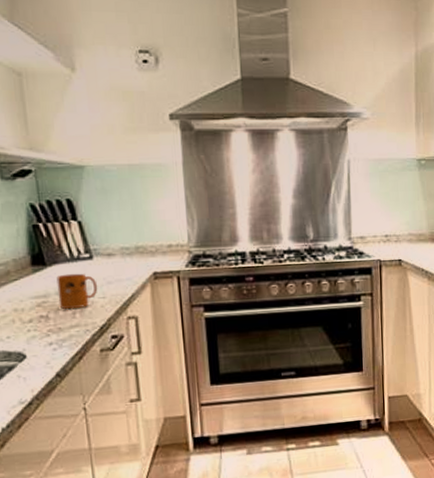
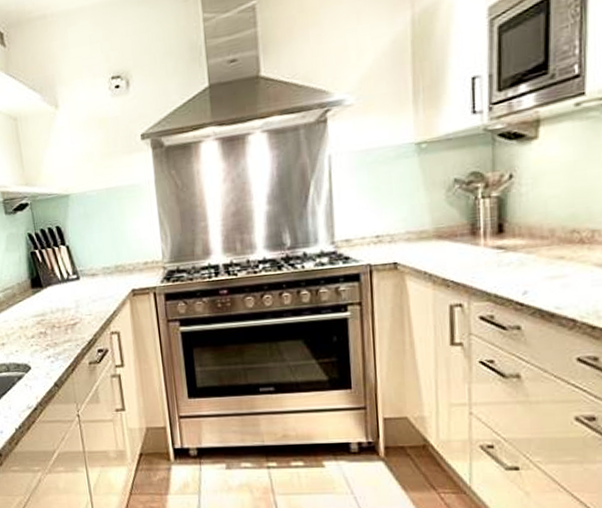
mug: present [56,273,98,309] -> none [51,293,85,326]

